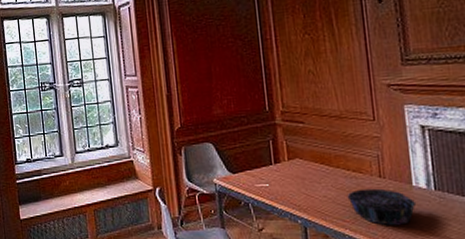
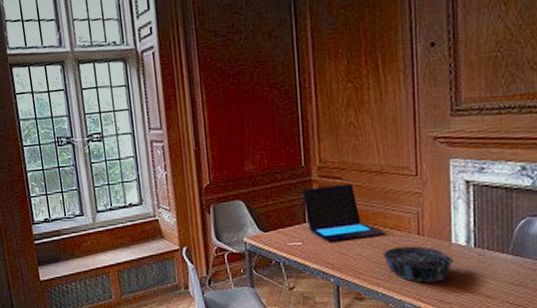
laptop: none [266,128,348,183] -> present [301,184,385,242]

